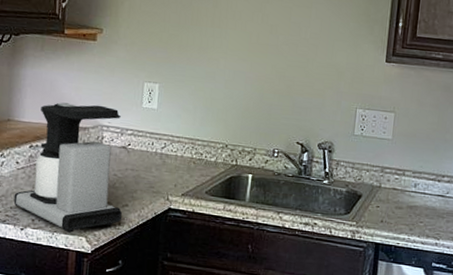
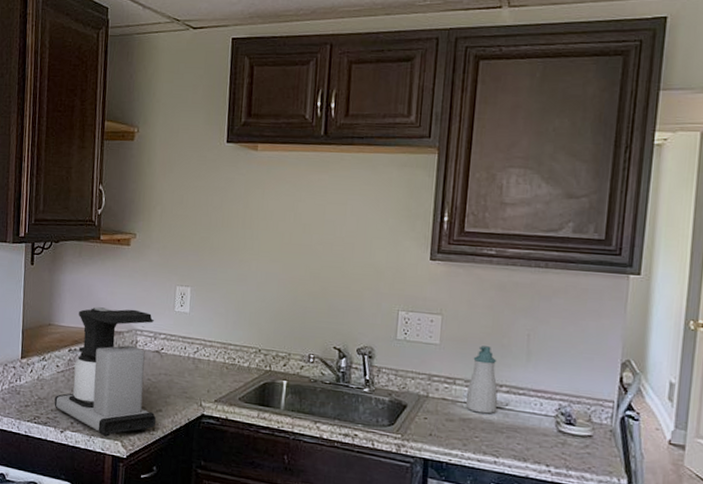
soap bottle: none [413,140,441,202] -> present [466,346,498,414]

